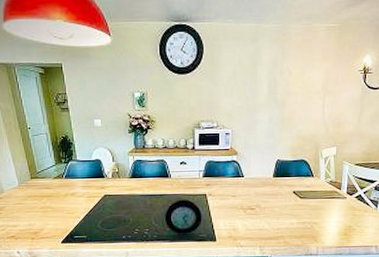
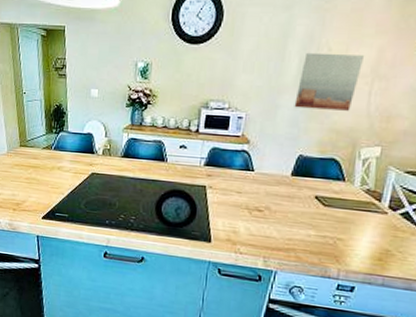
wall art: none [269,76,317,122] -> present [294,52,365,111]

